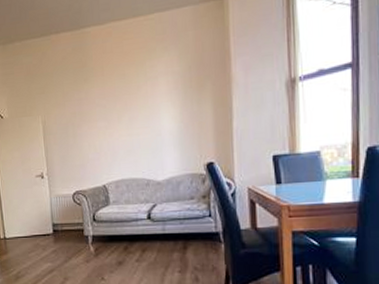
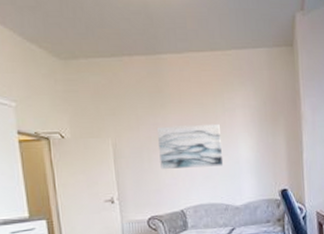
wall art: none [82,94,145,144] -> present [158,123,224,169]

